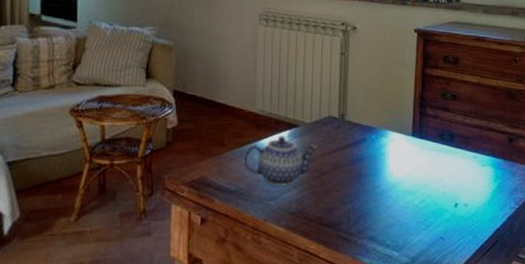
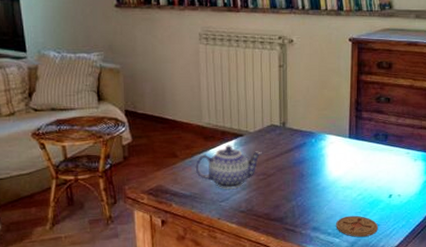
coaster: none [395,225,443,251] -> present [336,215,379,237]

